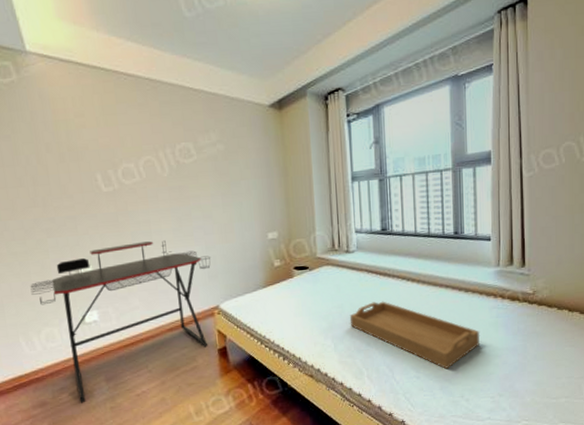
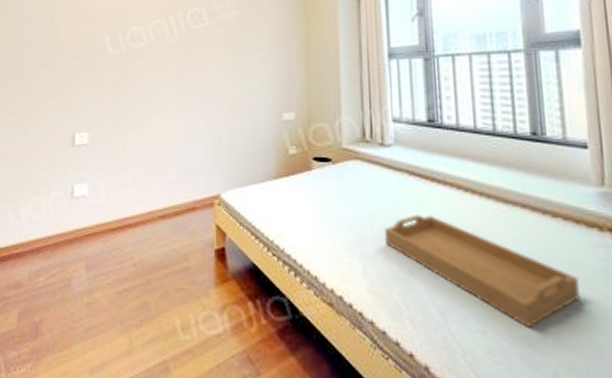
desk: present [30,240,211,403] -> none [25,111,216,292]

